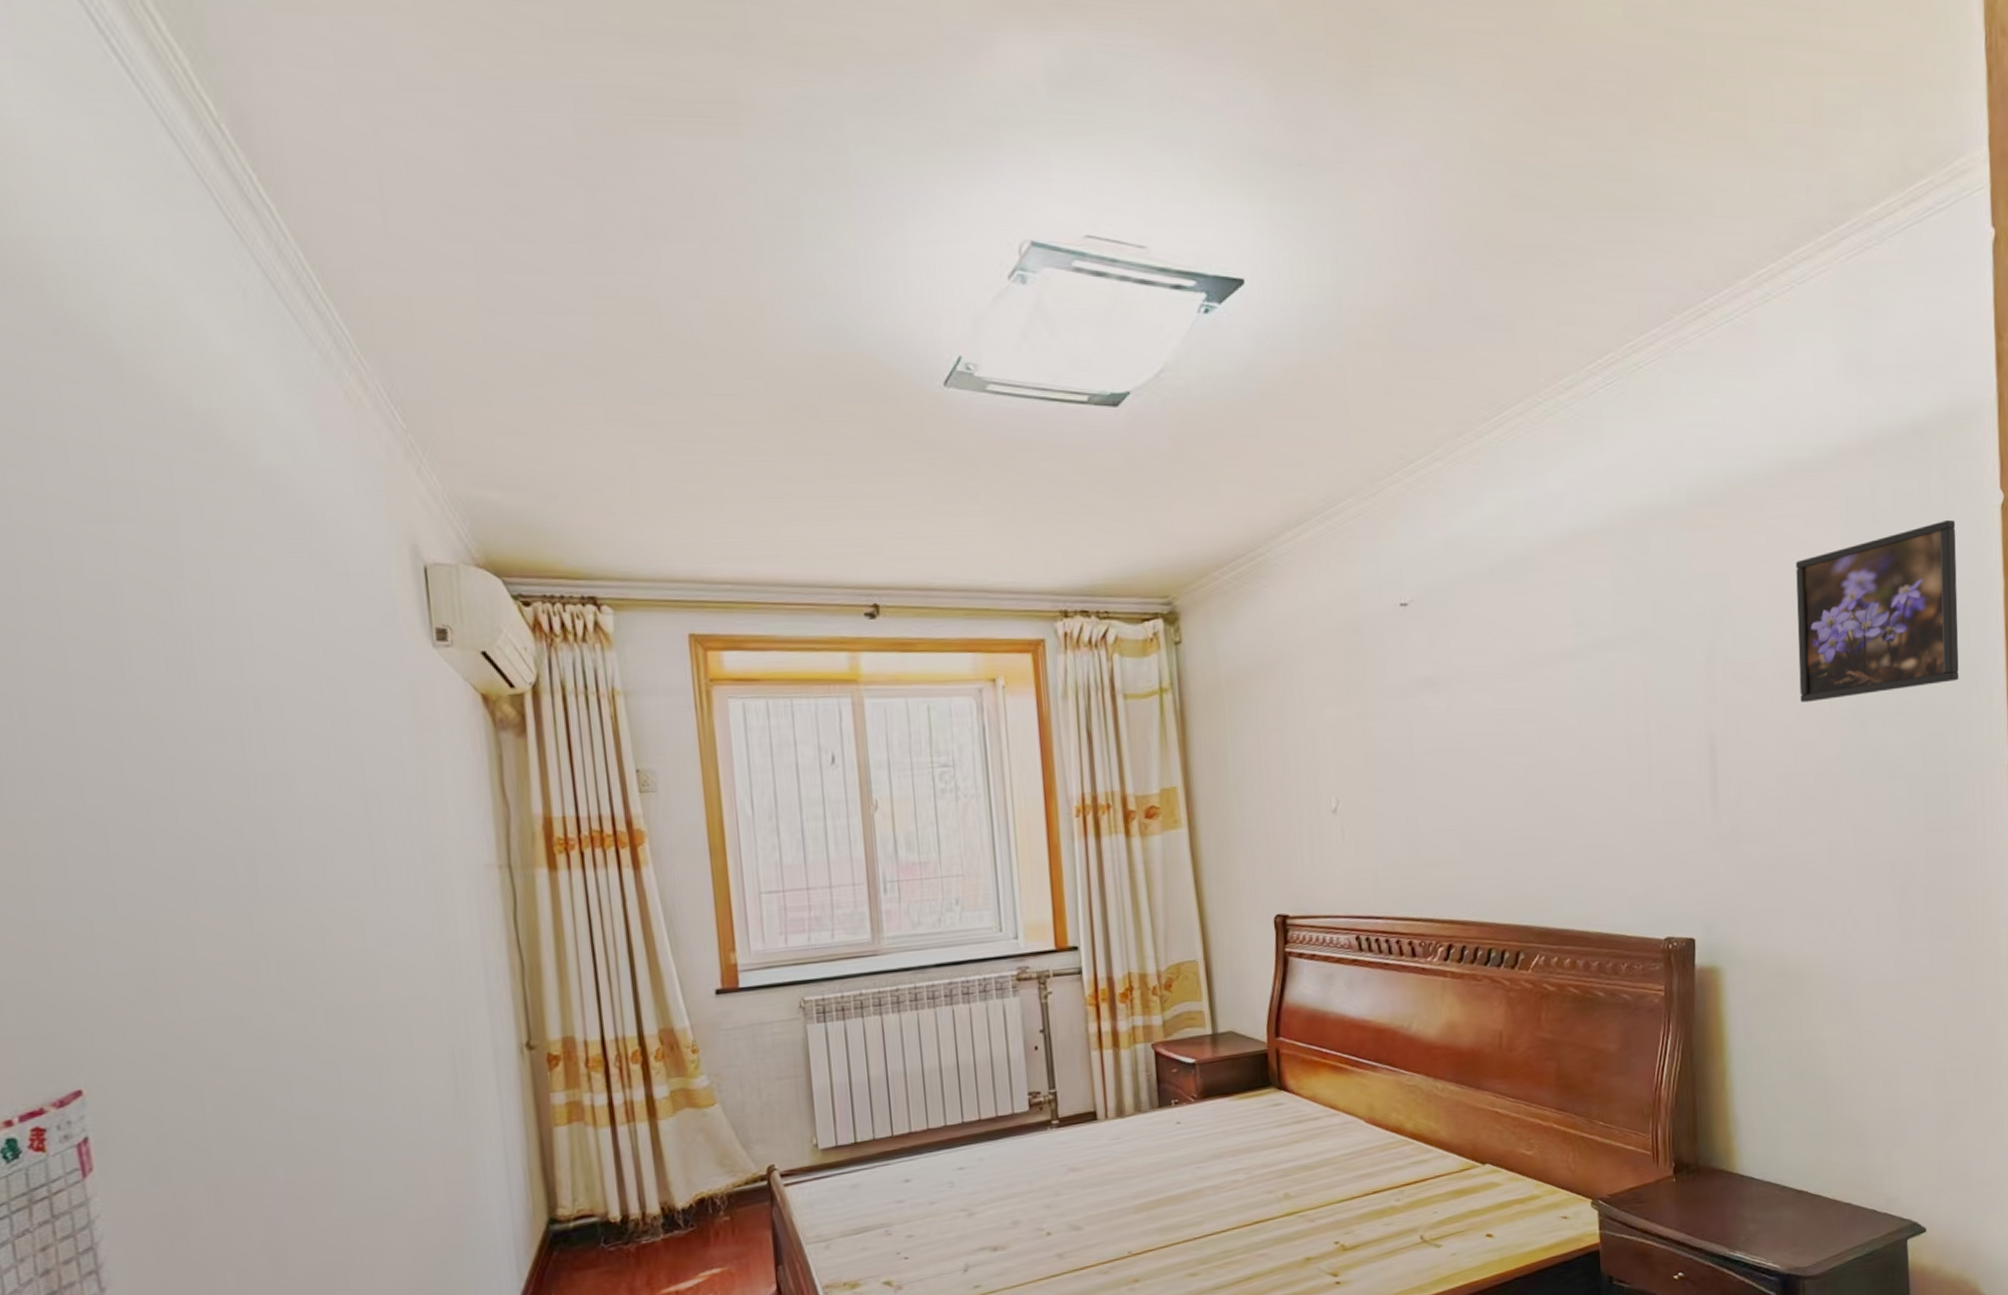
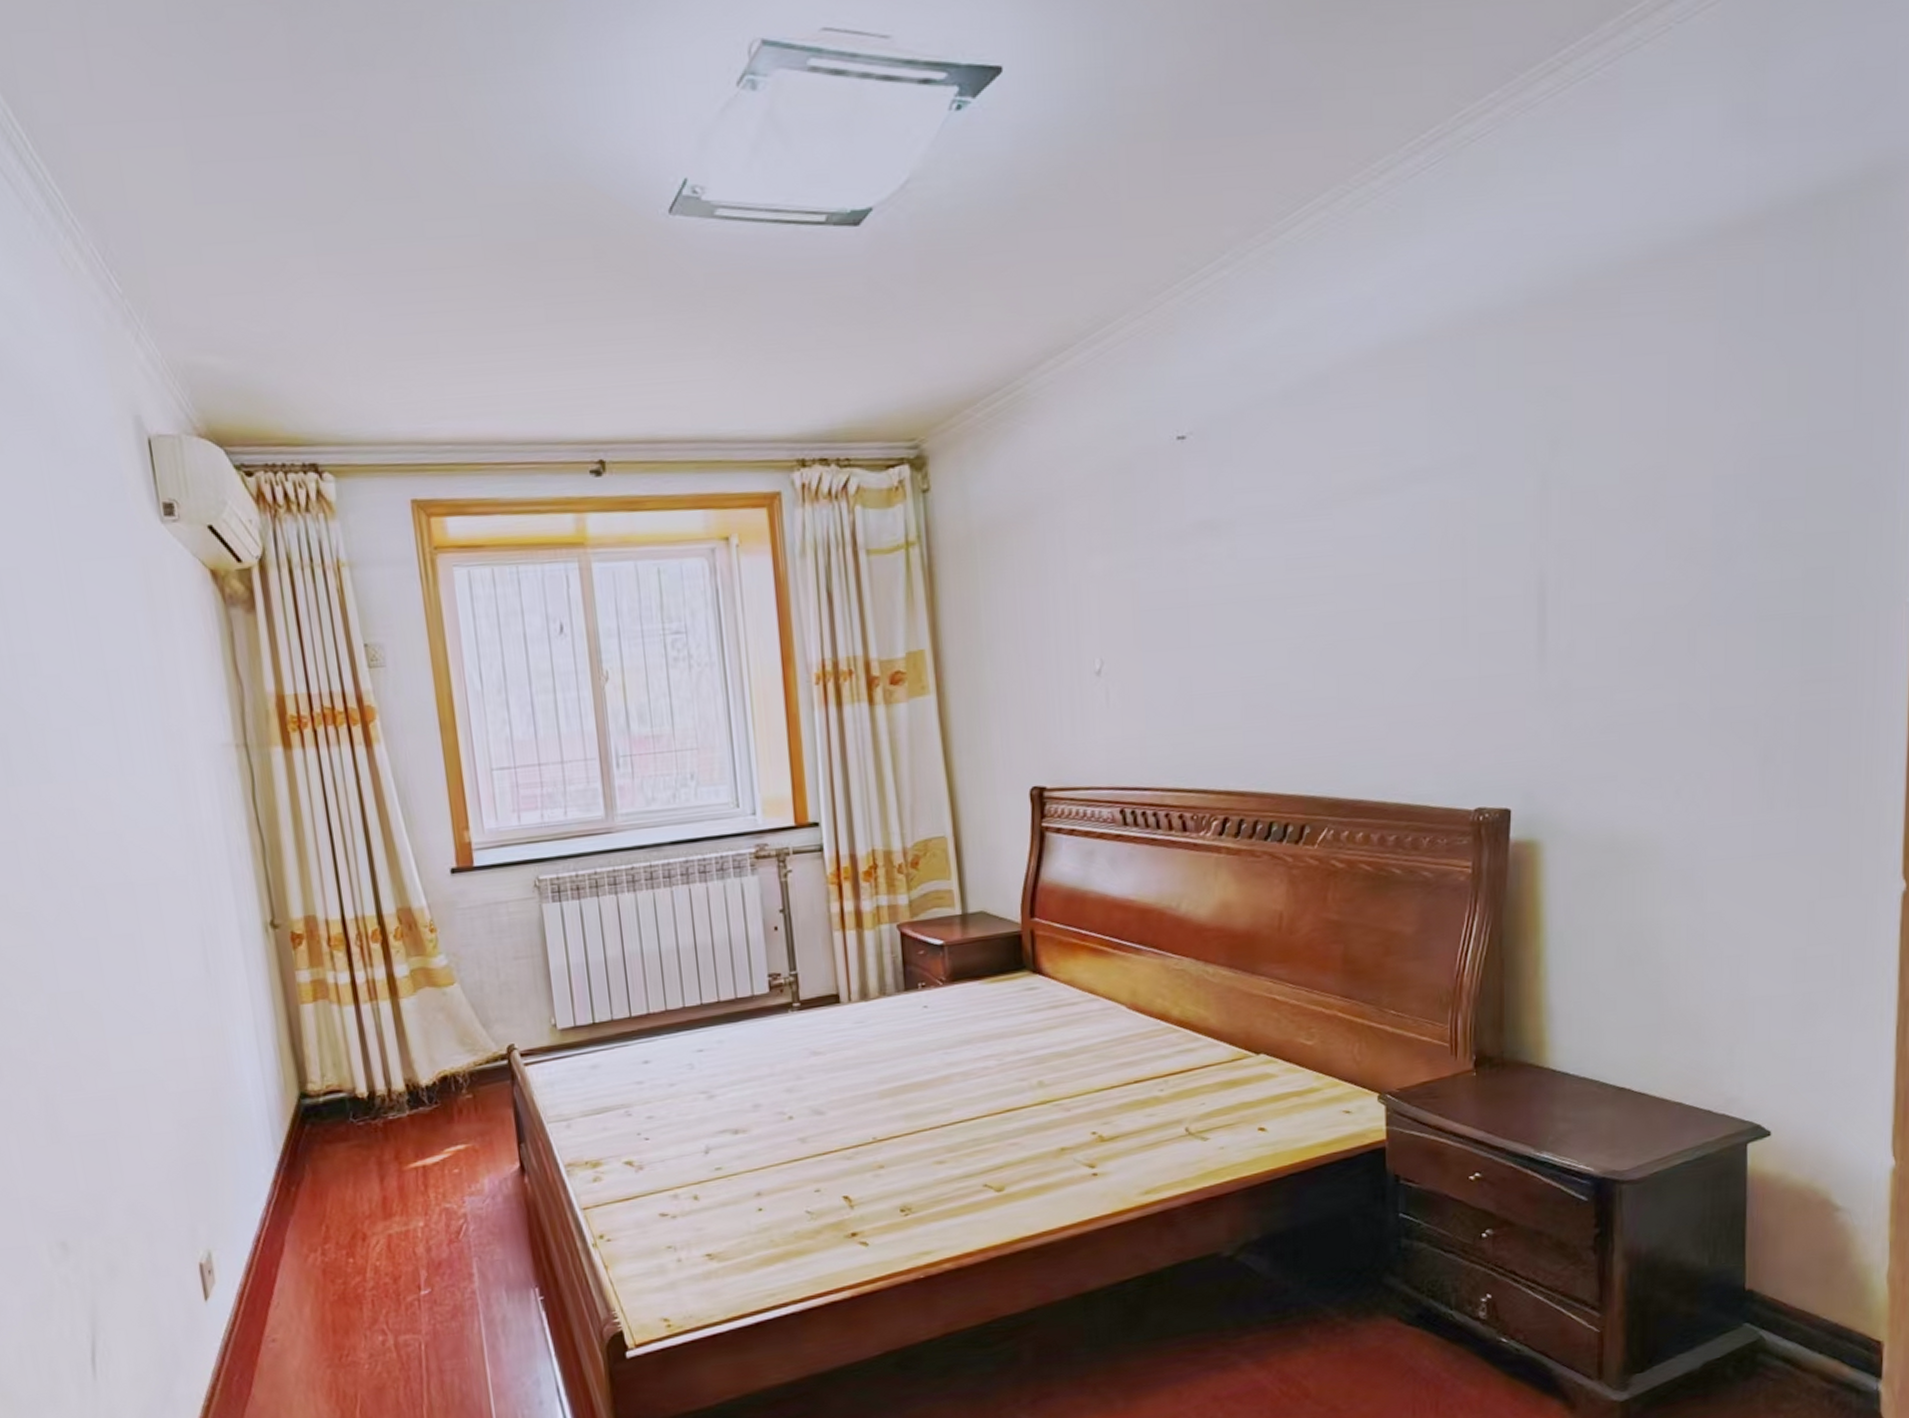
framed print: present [1796,519,1959,702] -> none [1653,306,1864,535]

